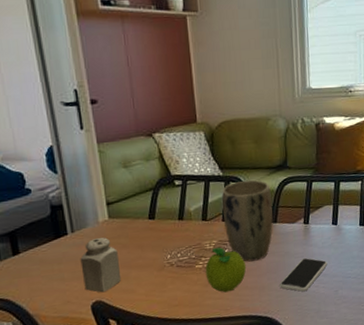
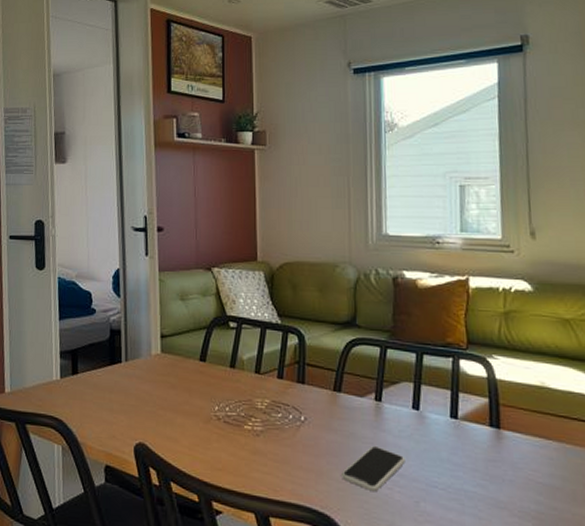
salt shaker: present [80,237,122,293] -> none [129,371,167,435]
fruit: present [205,247,246,293] -> none [254,408,301,468]
plant pot: present [222,179,273,262] -> none [279,333,336,436]

